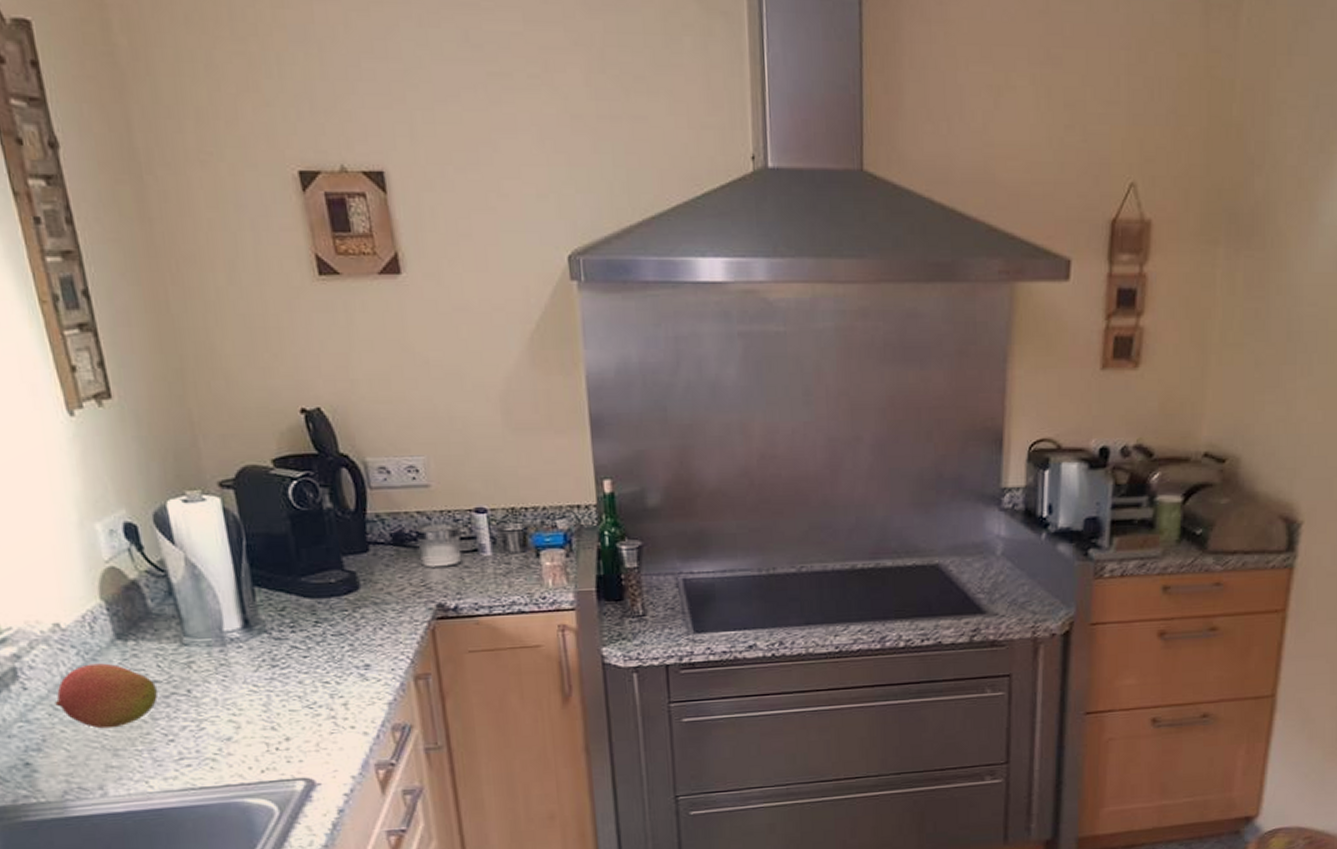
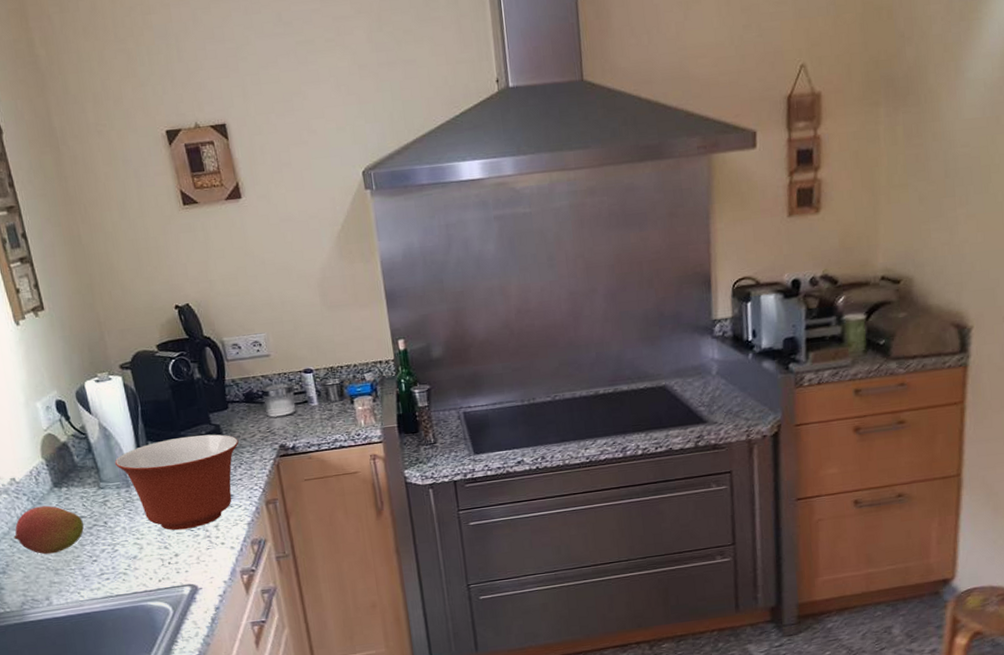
mixing bowl: none [205,583,381,707] -> present [114,434,239,531]

